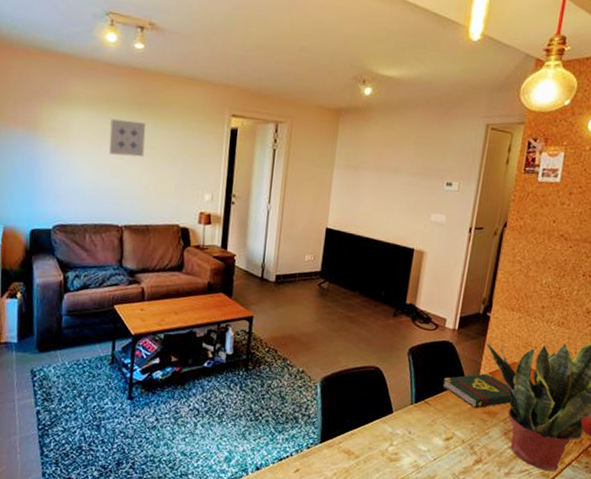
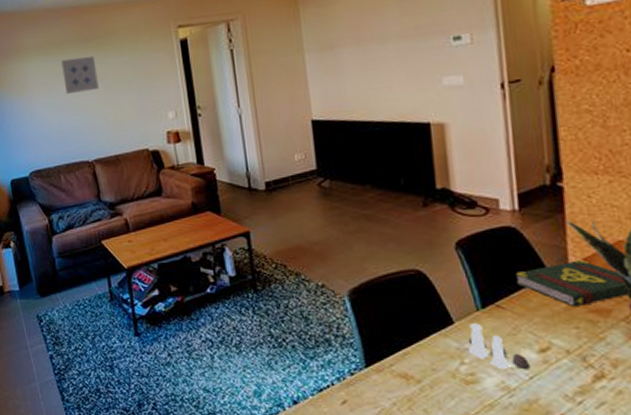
salt and pepper shaker set: none [398,414,437,453] -> present [469,323,531,370]

